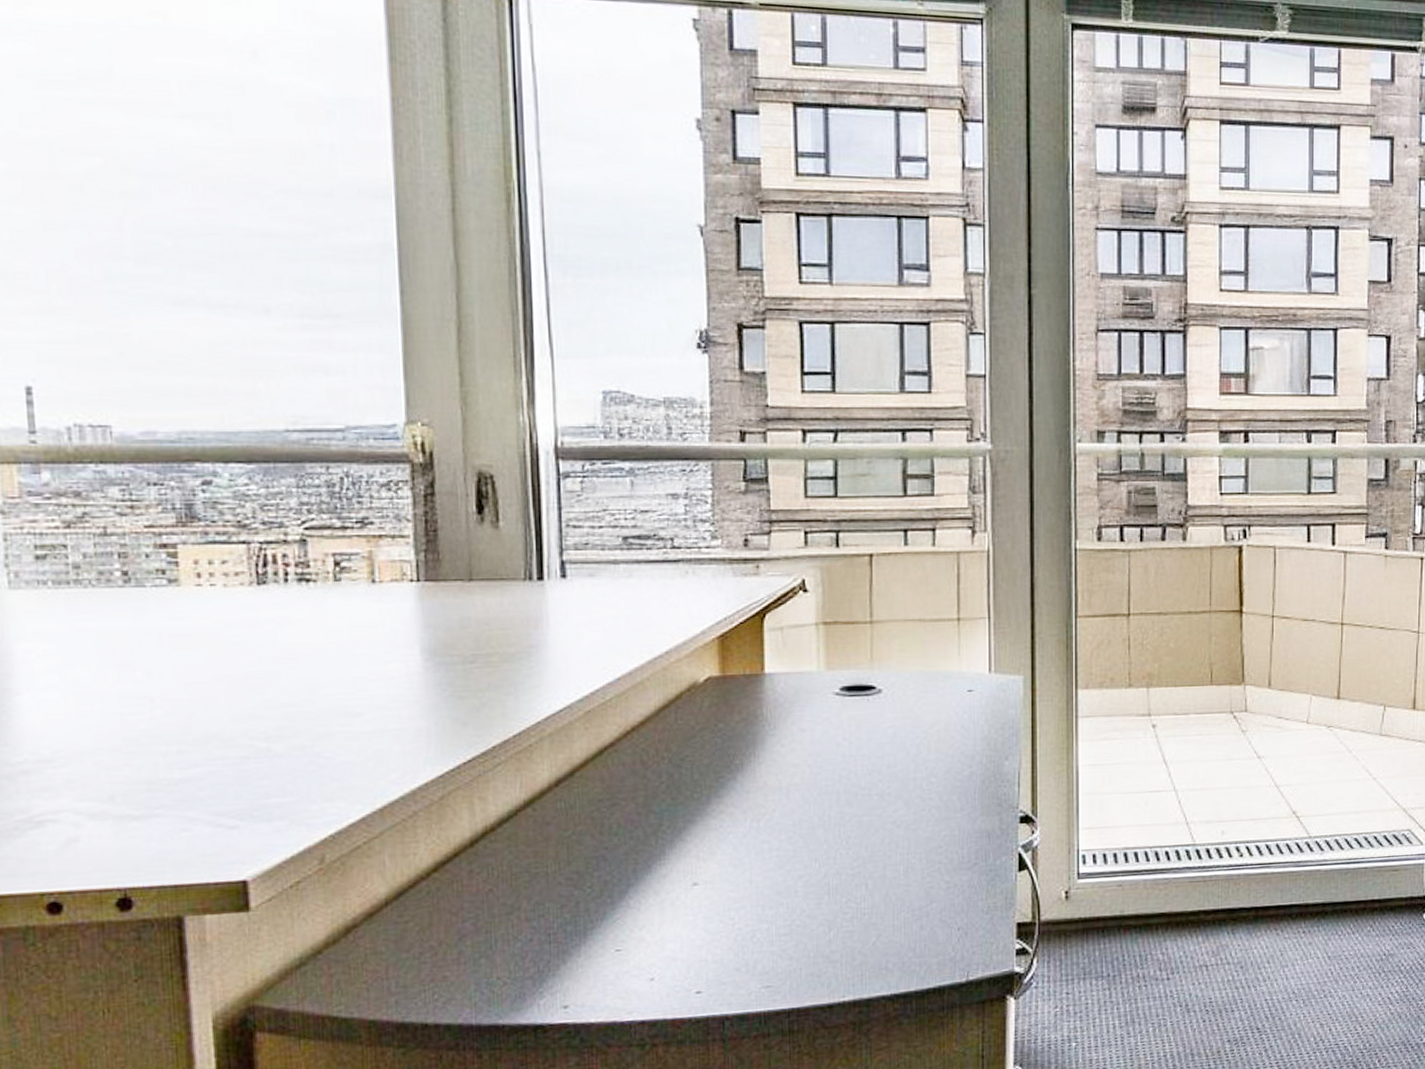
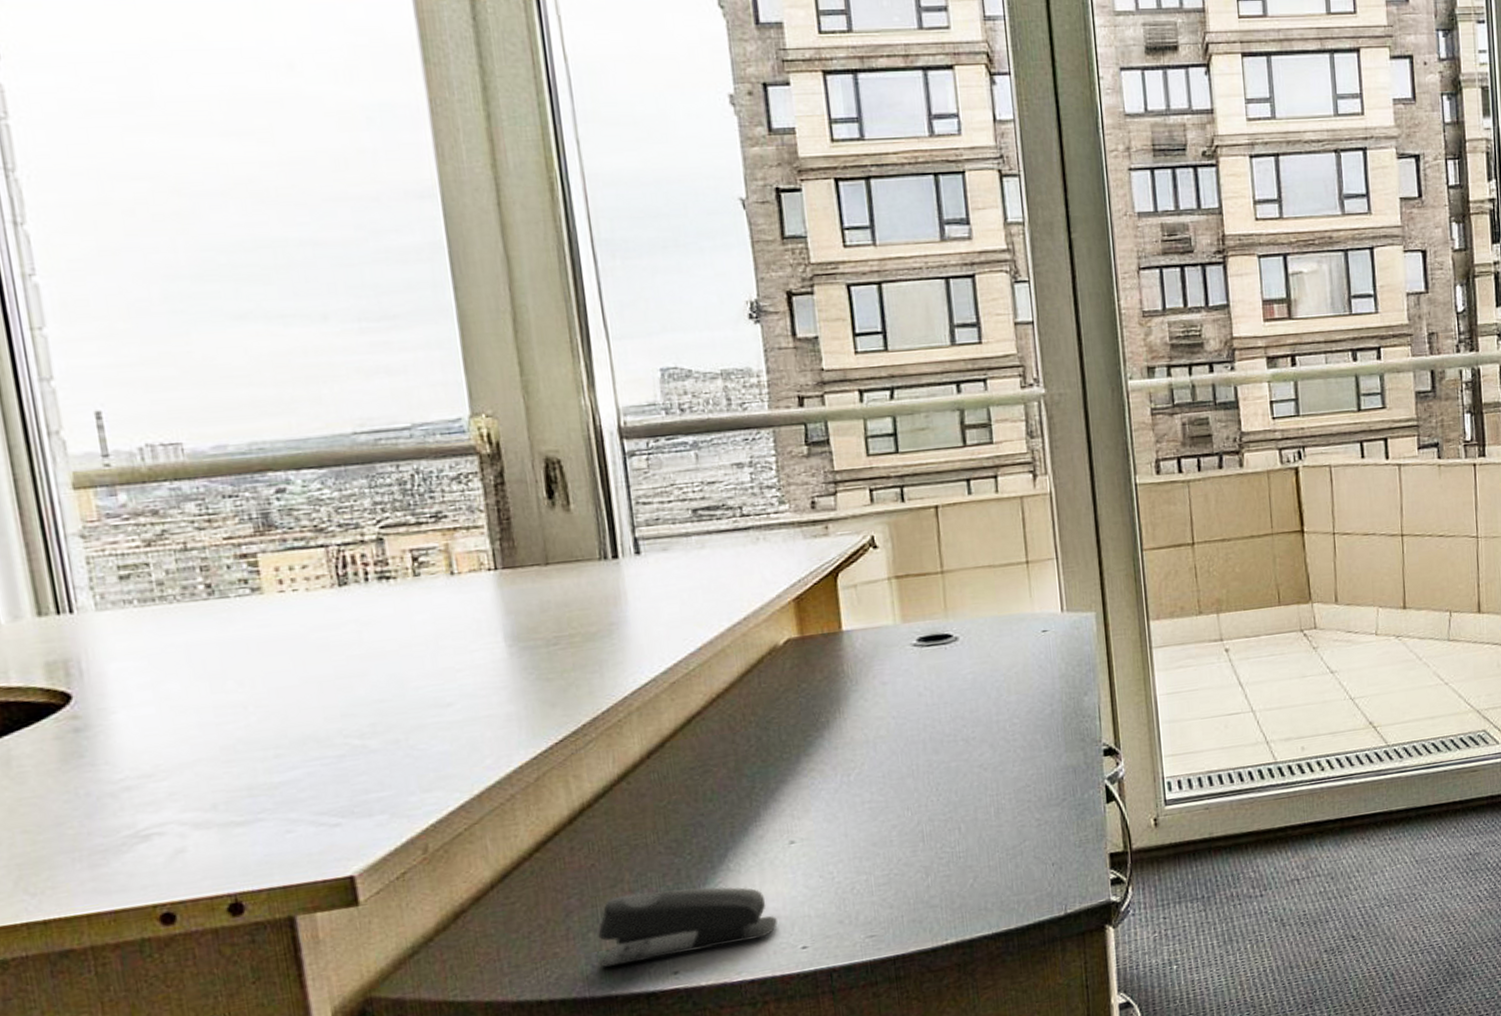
stapler: none [489,922,673,996] -> present [598,887,777,968]

